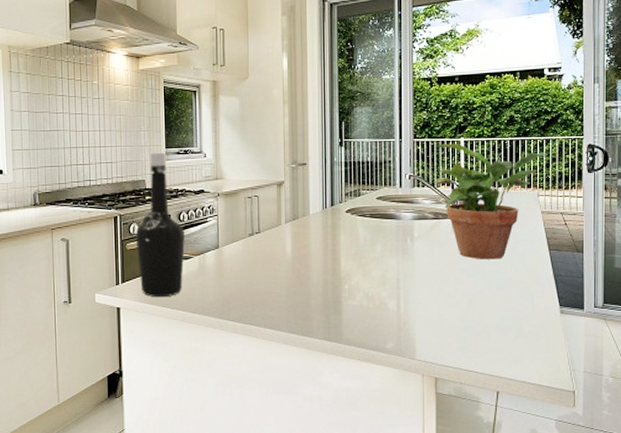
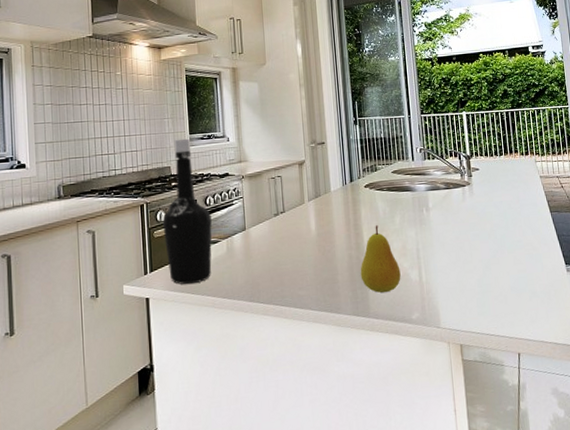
fruit: none [335,252,378,320] -> present [360,225,401,293]
potted plant: present [435,143,546,260] -> none [441,117,539,225]

